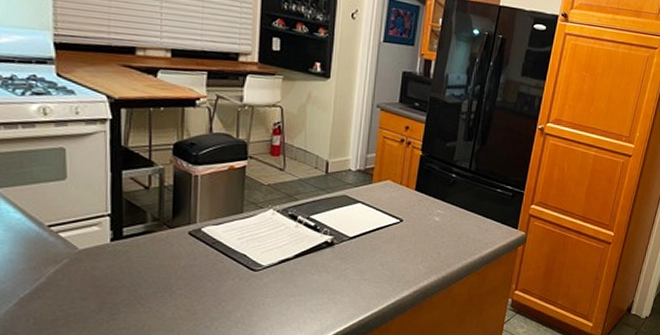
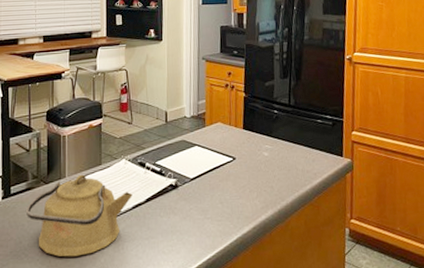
kettle: none [142,221,279,310] -> present [25,174,132,257]

